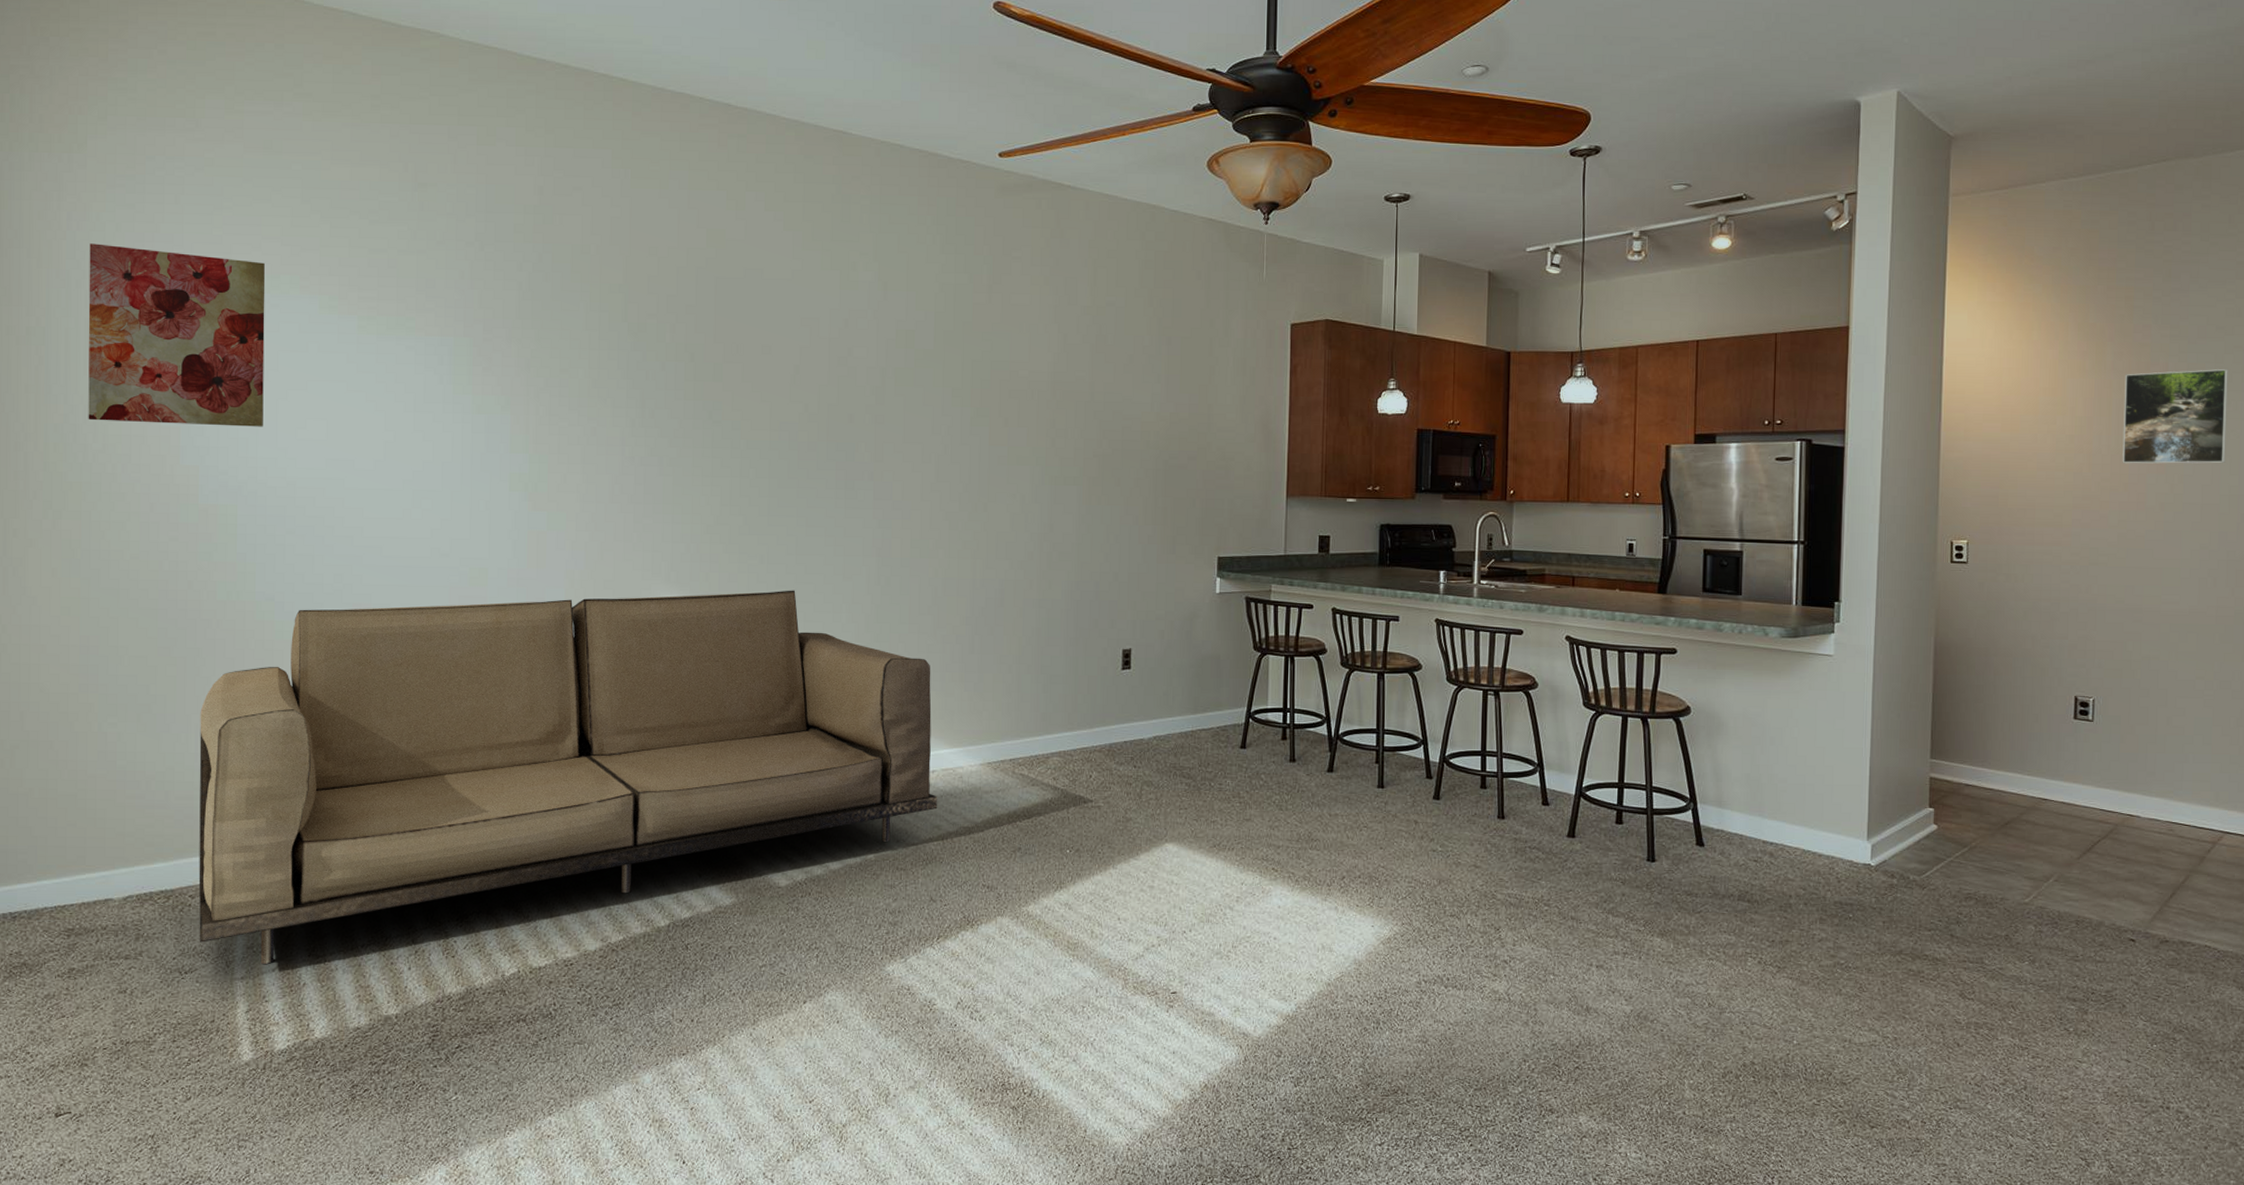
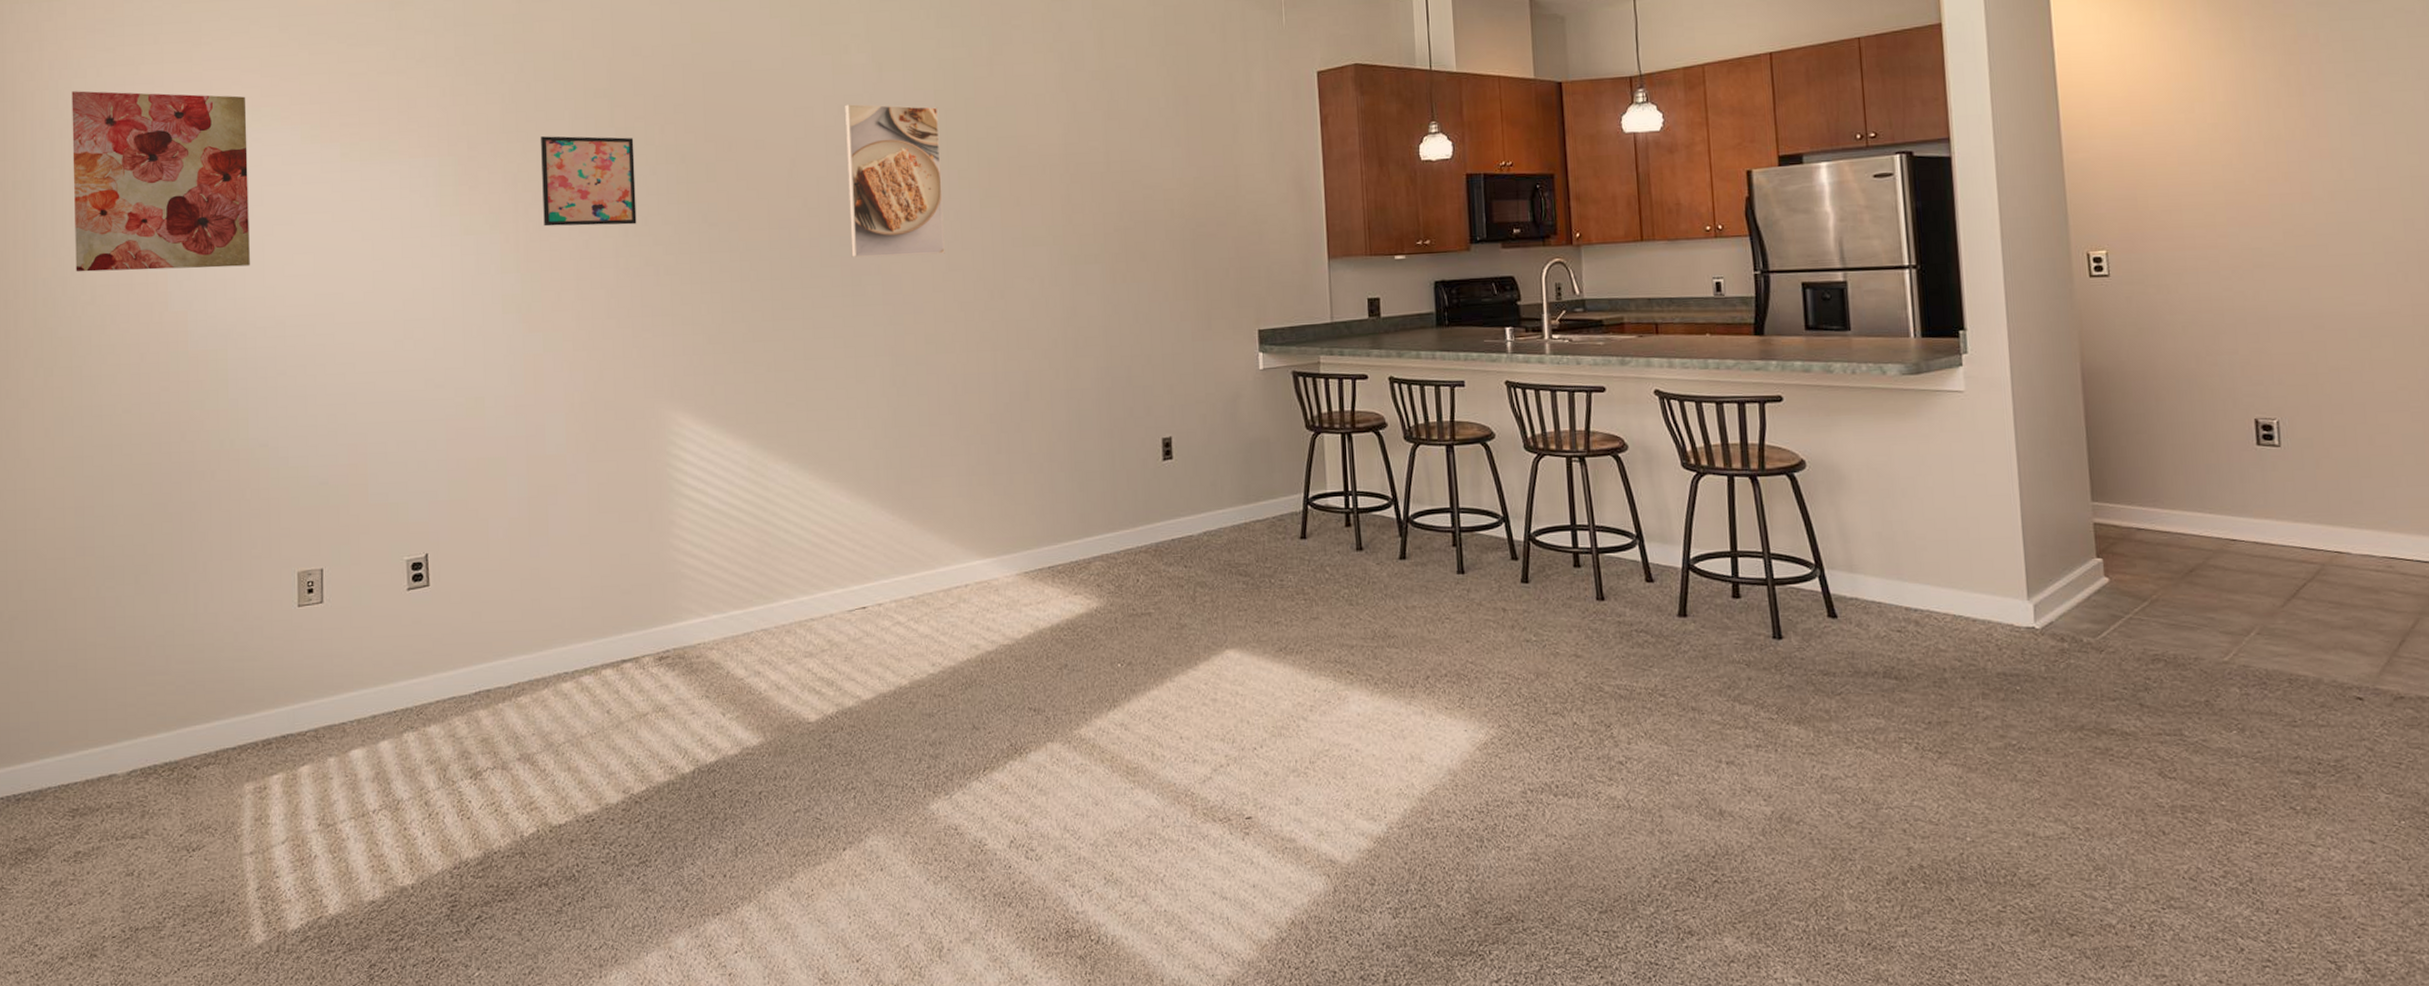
sofa: present [198,590,938,964] -> none [198,398,974,836]
wall art: none [554,325,645,416] -> present [541,136,637,227]
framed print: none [846,317,938,466] -> present [845,103,945,258]
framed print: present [2122,368,2228,464] -> none [2269,34,2401,151]

